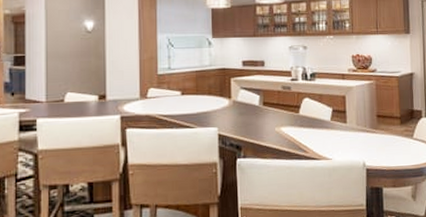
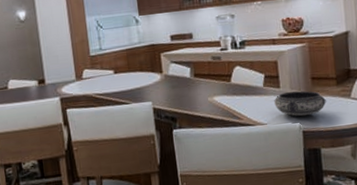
bowl: none [340,128,391,154] -> present [274,90,327,117]

